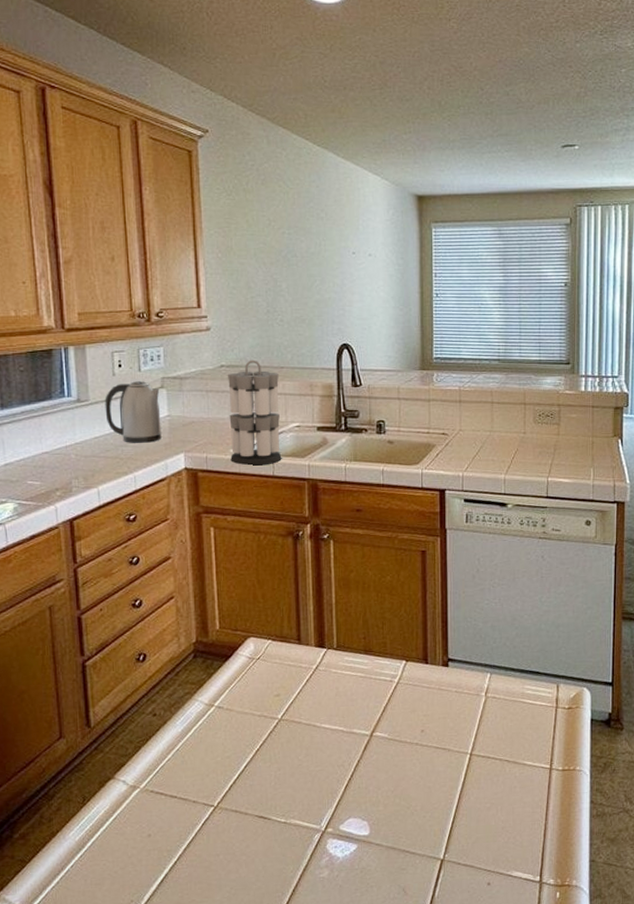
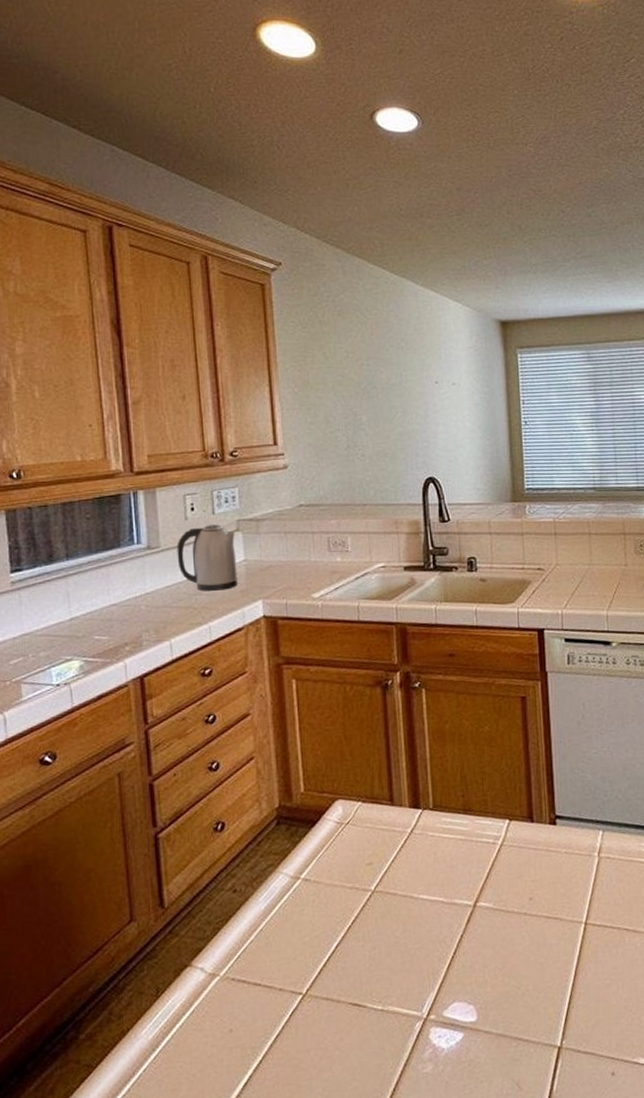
spice rack: present [228,360,282,466] -> none [307,497,367,611]

